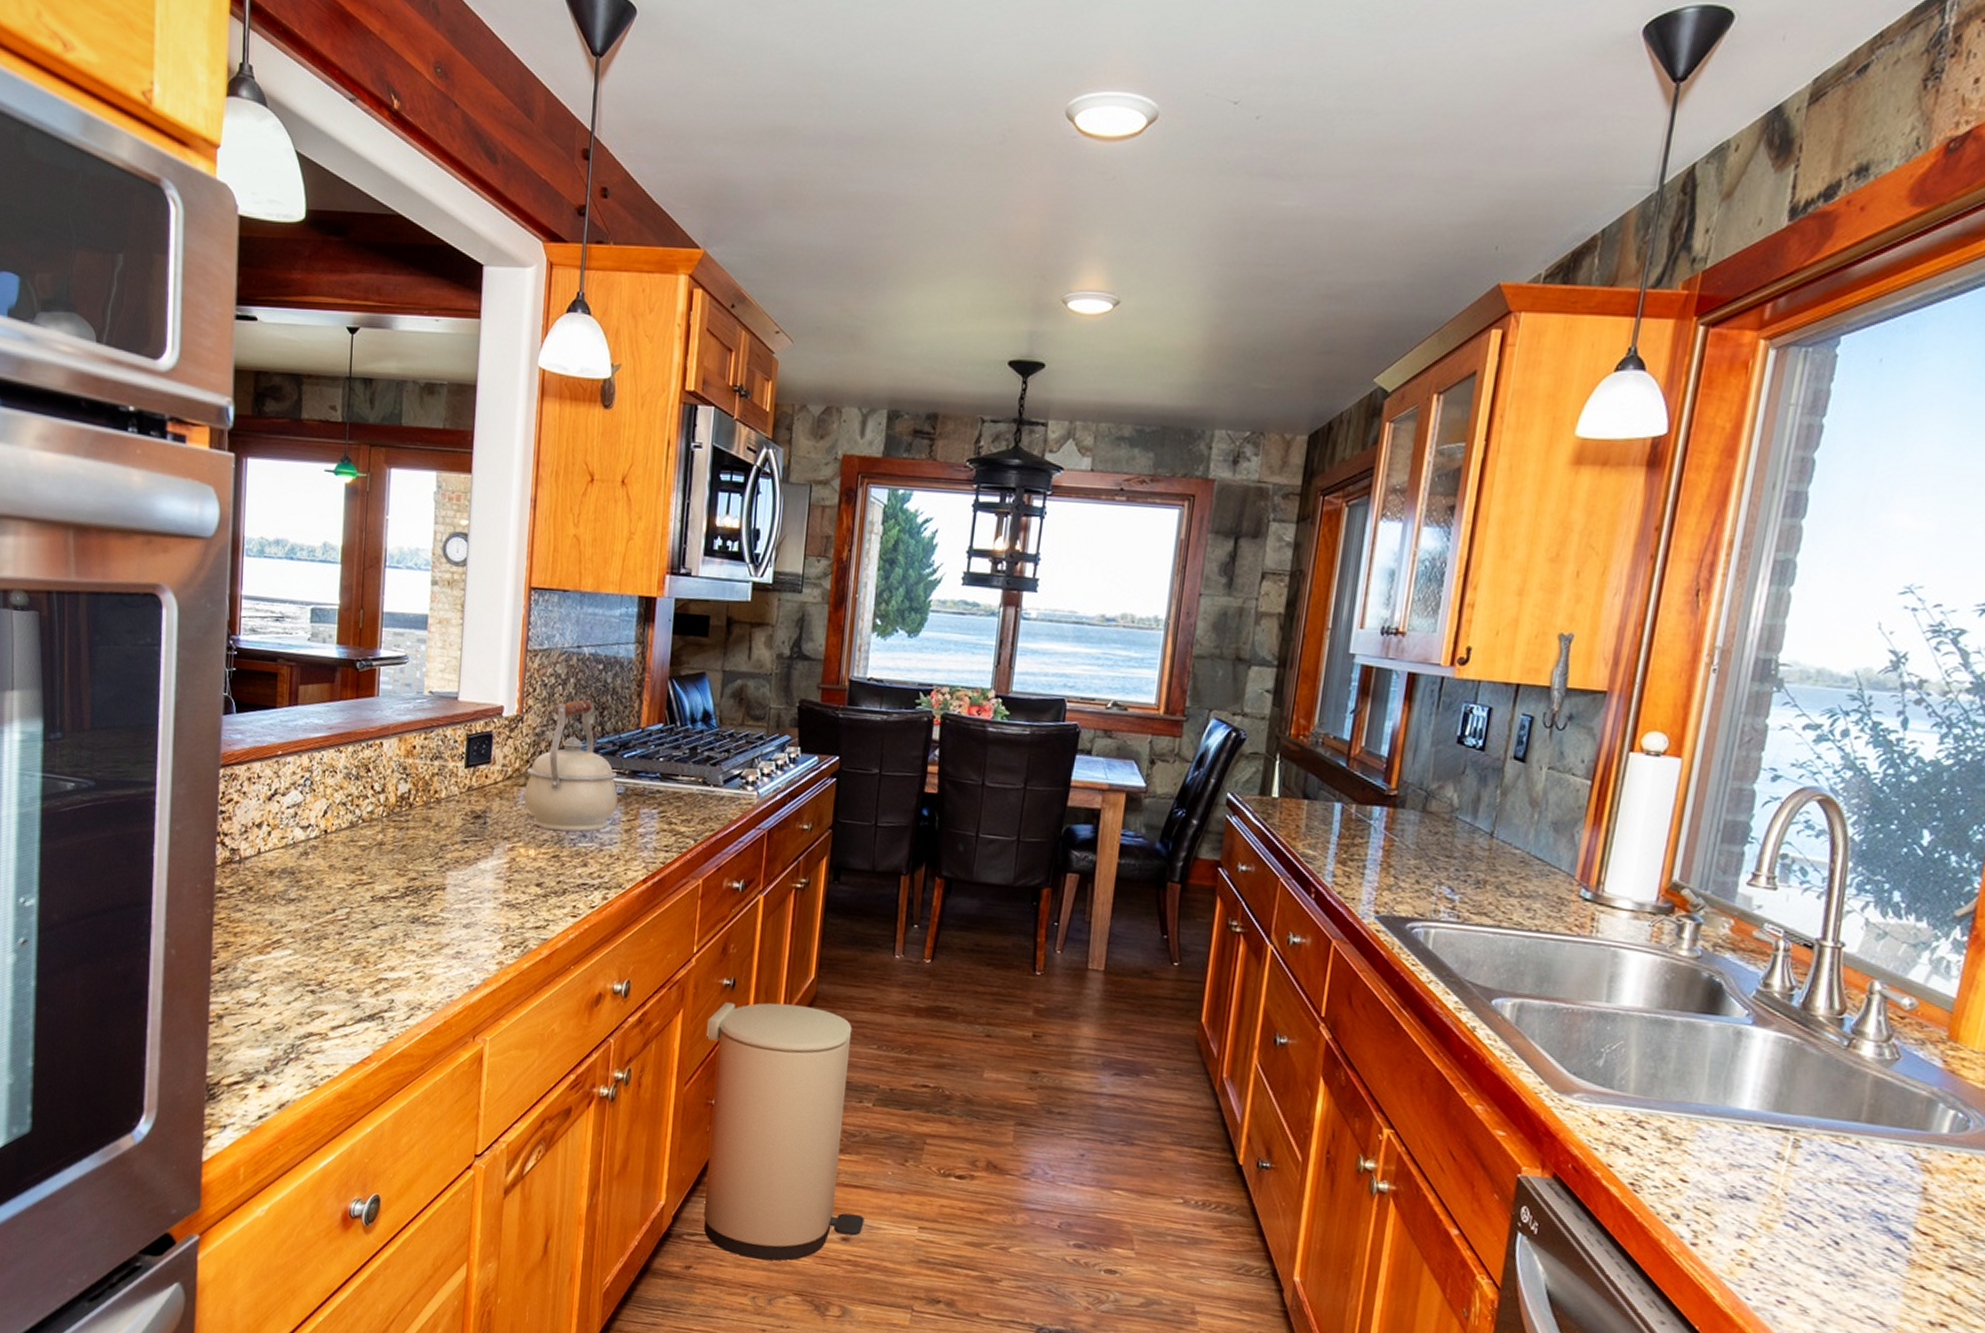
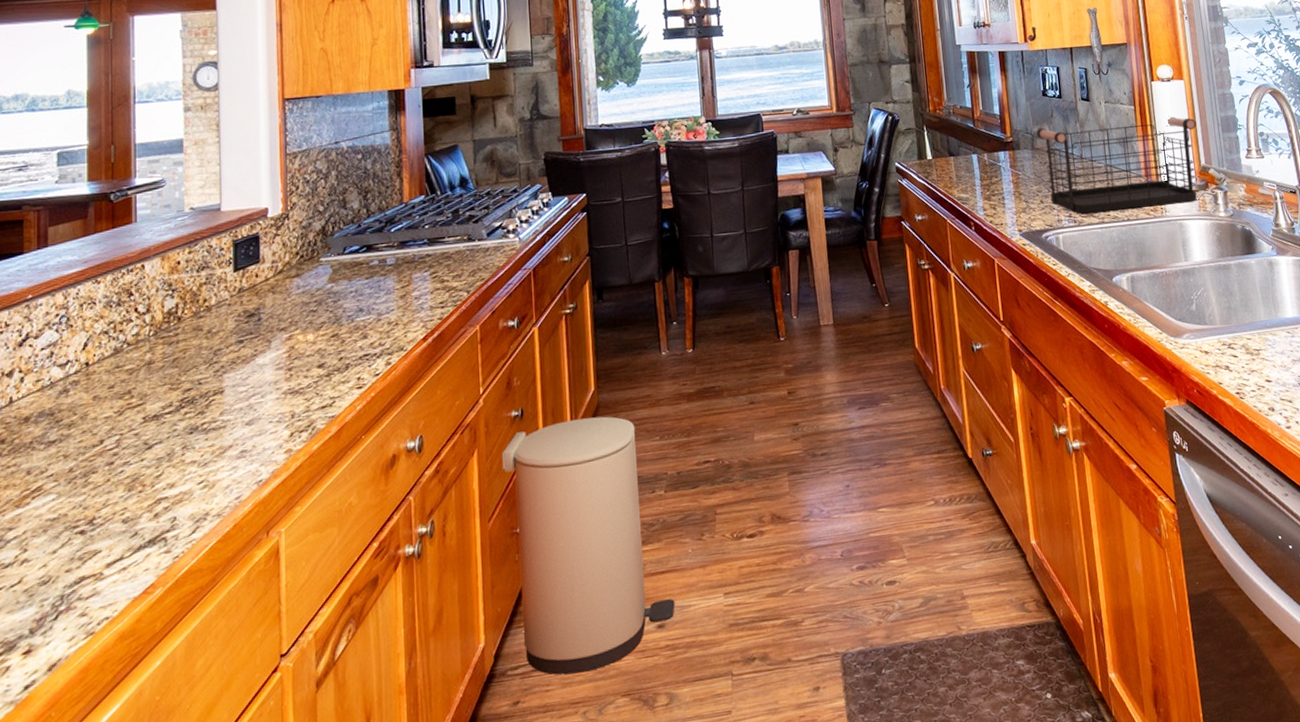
kettle: present [523,698,618,832] -> none [296,187,390,313]
dish rack: none [1431,785,1683,927] -> present [1036,116,1197,214]

